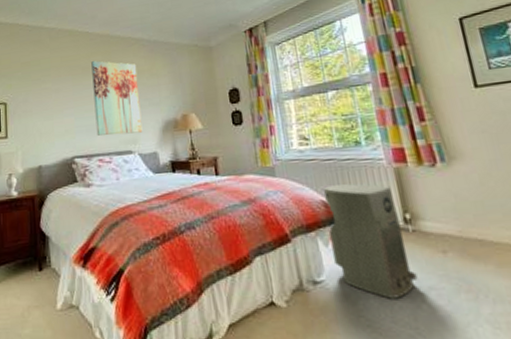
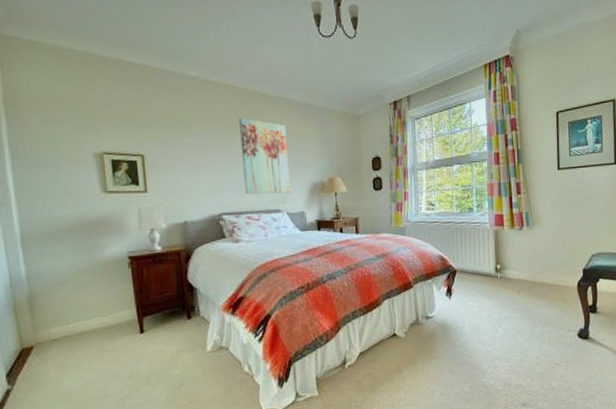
air purifier: present [324,183,418,299] -> none [442,242,499,327]

